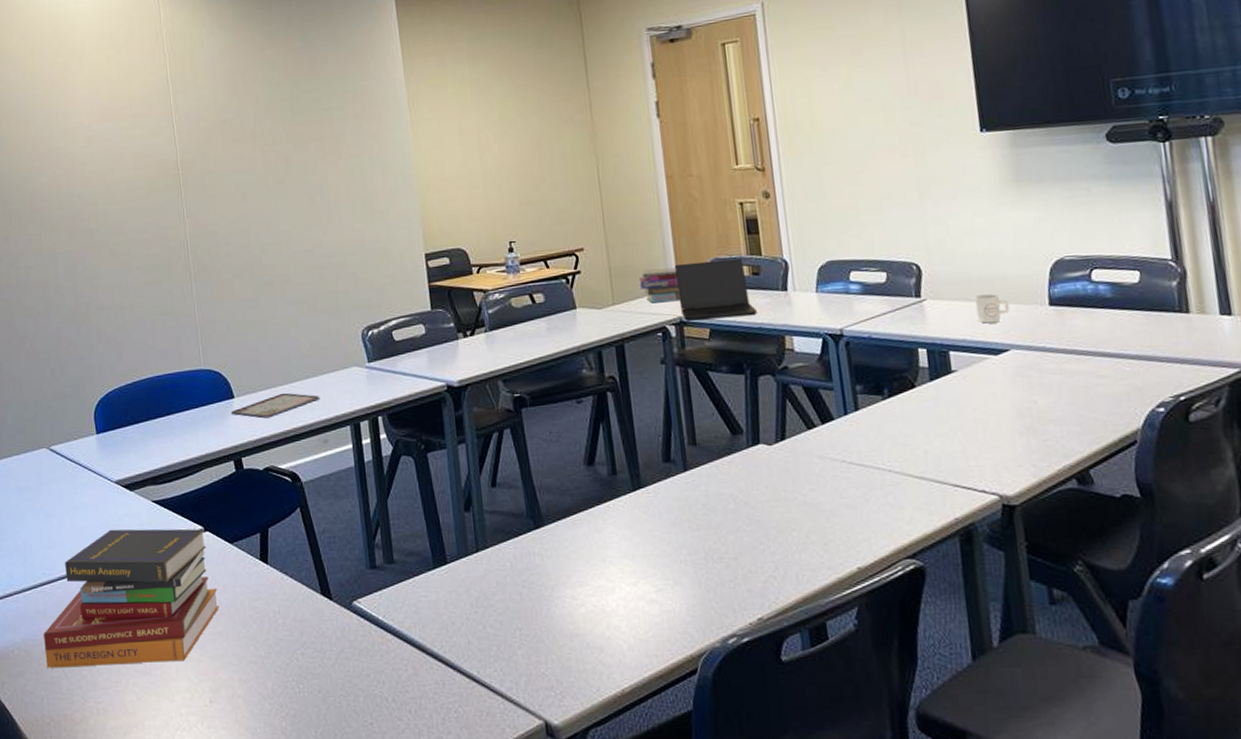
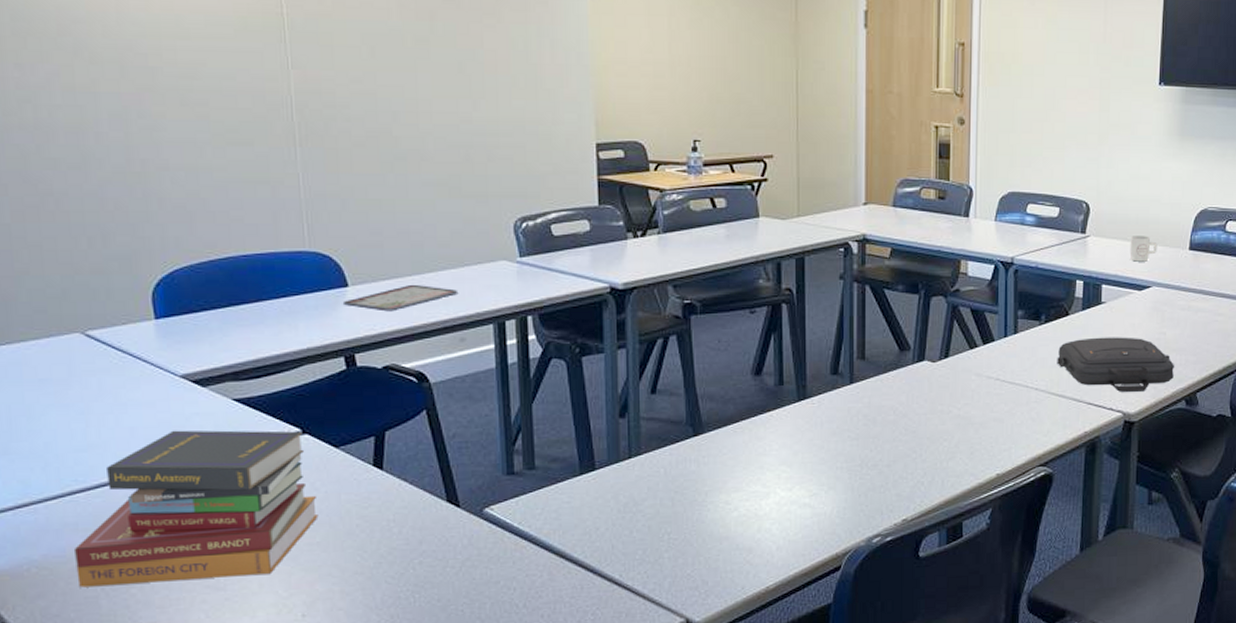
books: present [638,267,680,303] -> none [826,183,866,218]
laptop: present [675,258,757,321] -> none [864,181,938,239]
laptop bag: none [909,408,1056,471] -> present [1057,337,1175,392]

